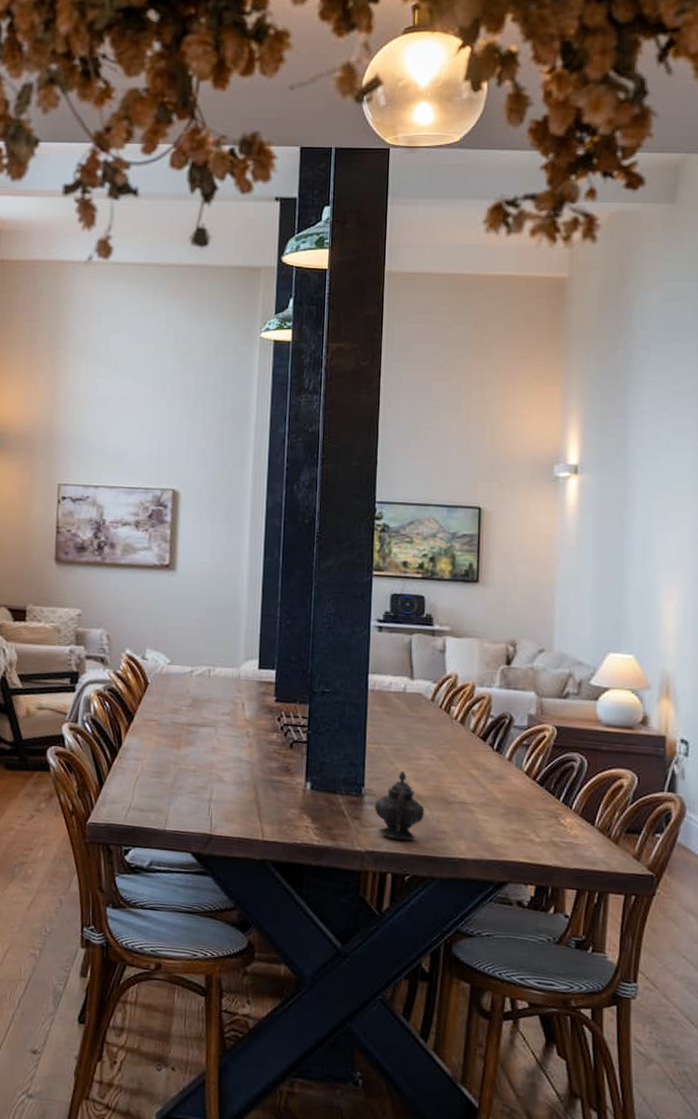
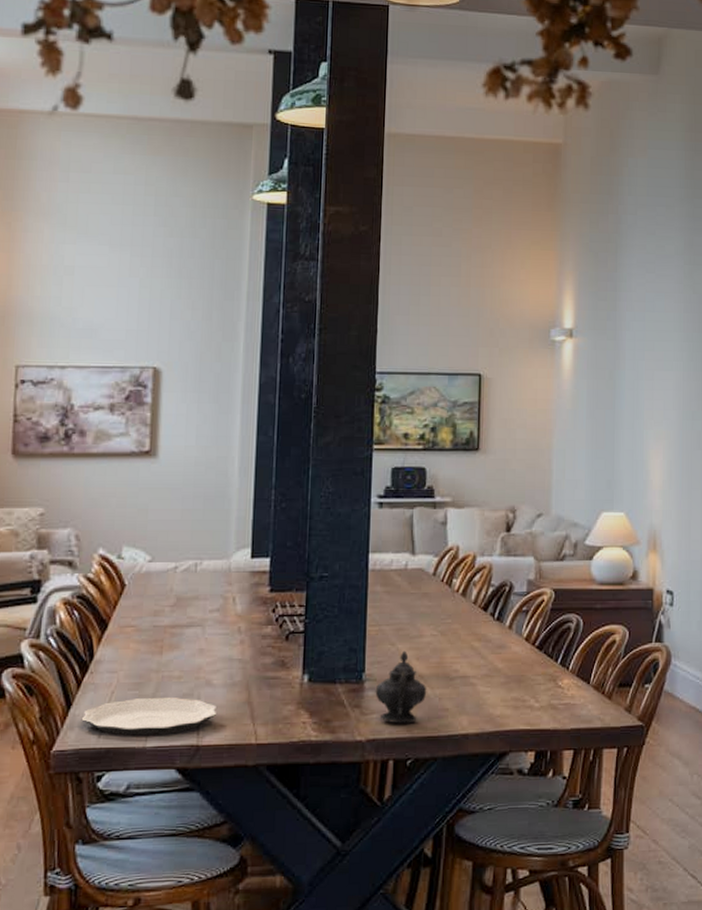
plate: none [111,785,228,821] -> present [81,697,217,736]

